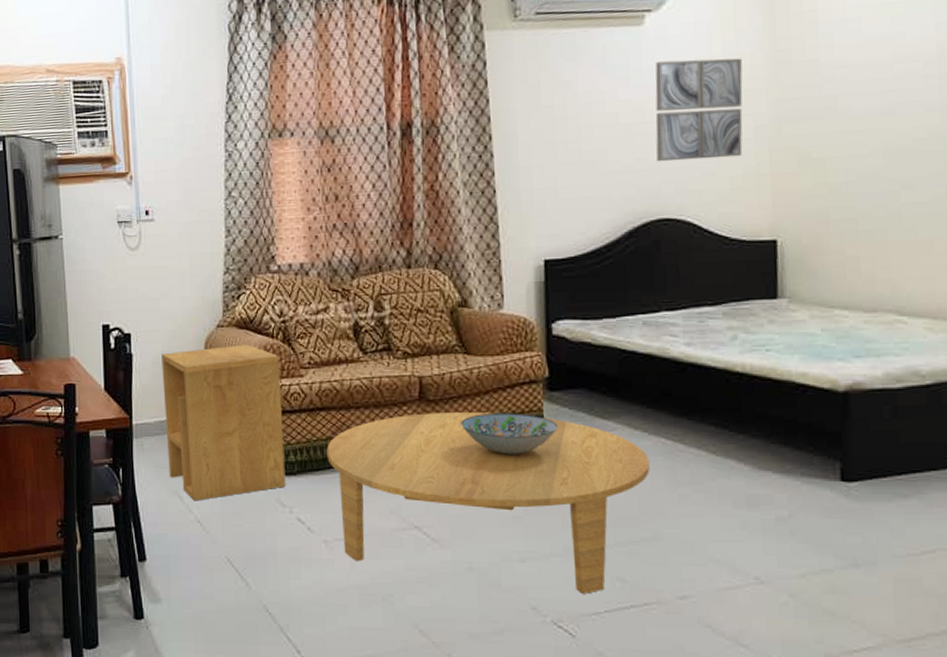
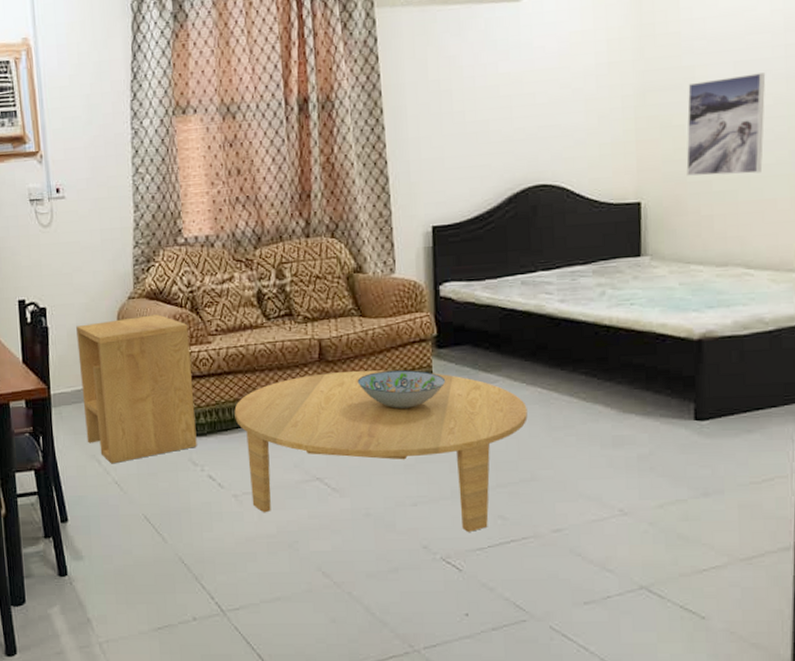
wall art: present [655,58,743,162] -> none [532,31,612,132]
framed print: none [828,103,918,213] -> present [686,72,766,176]

